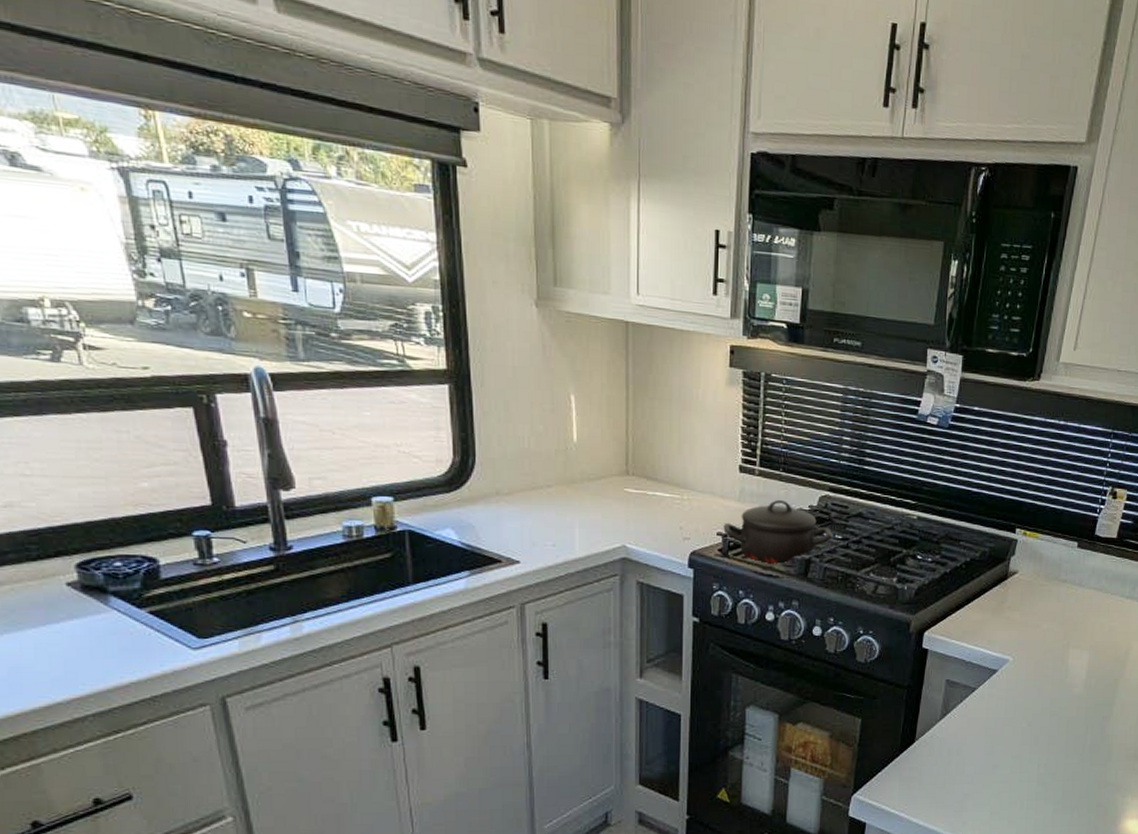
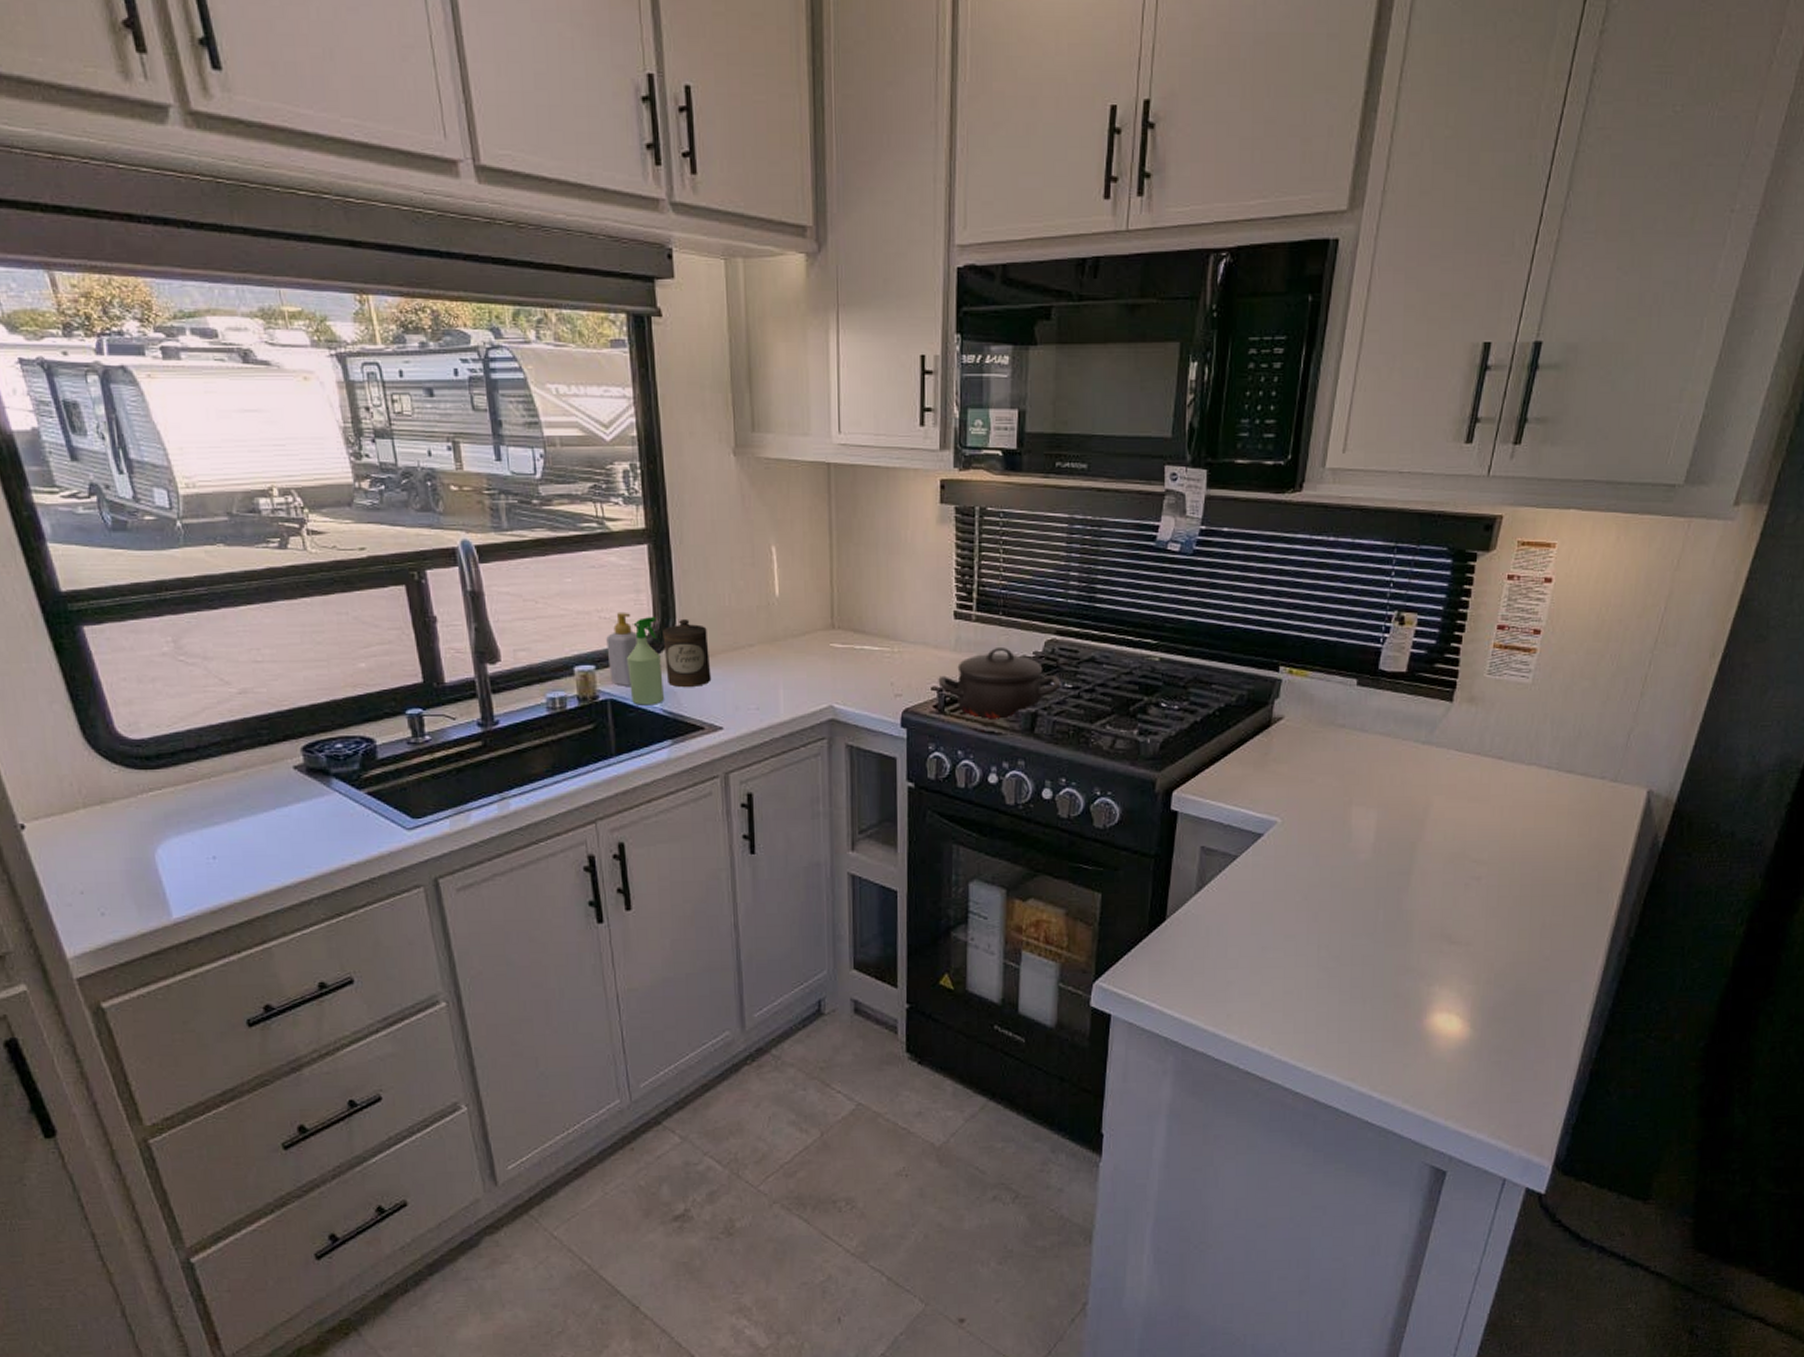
soap bottle: none [405,447,436,518] -> present [606,611,637,686]
spray bottle: none [426,453,462,538] -> present [627,616,664,705]
canister: none [462,457,510,522] -> present [663,618,712,687]

